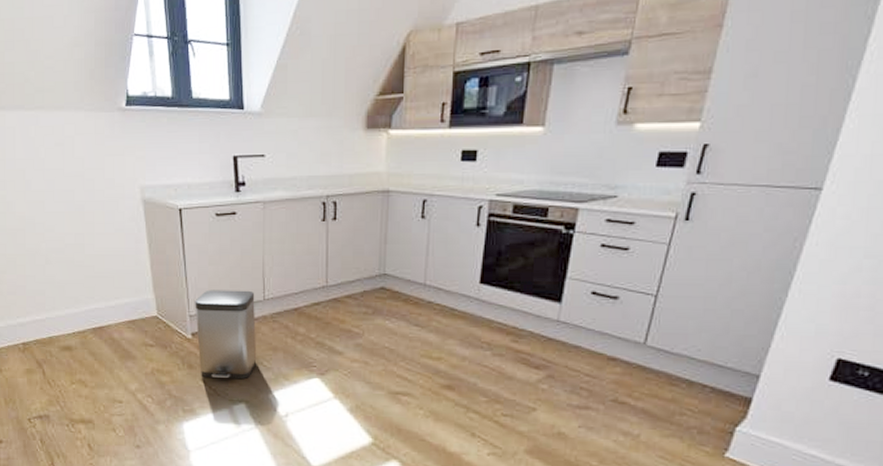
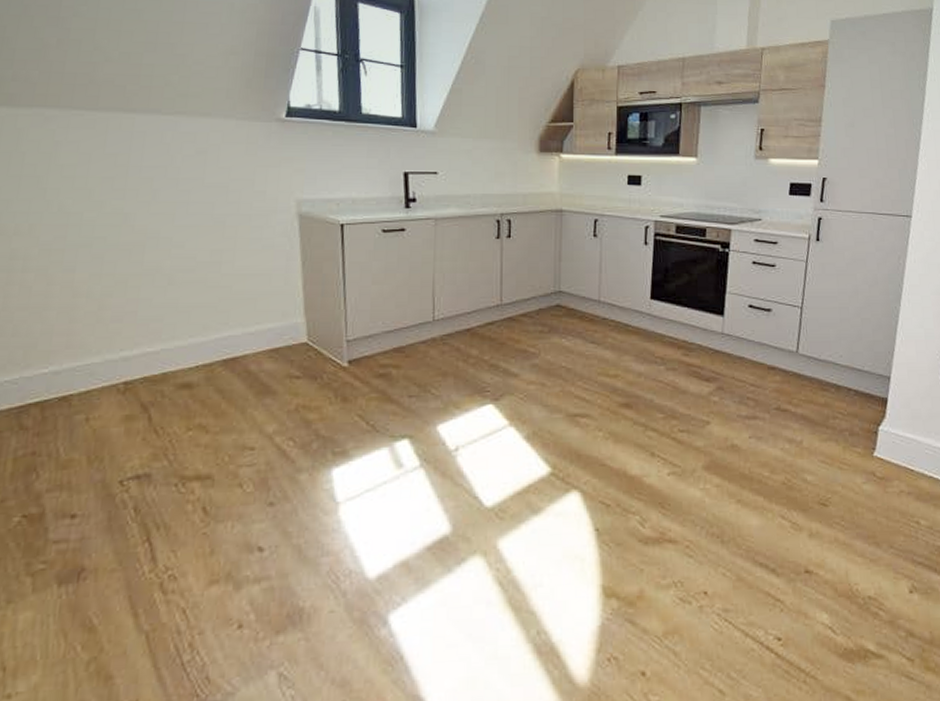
pedal bin: present [195,289,257,380] -> none [353,311,424,412]

